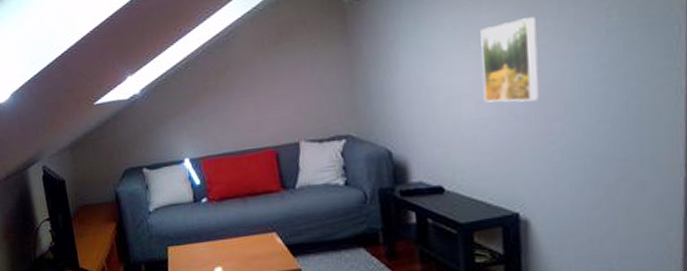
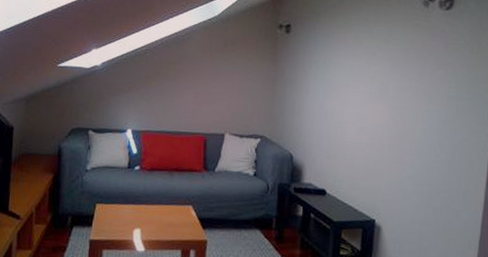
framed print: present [480,17,539,103] -> none [363,75,404,137]

